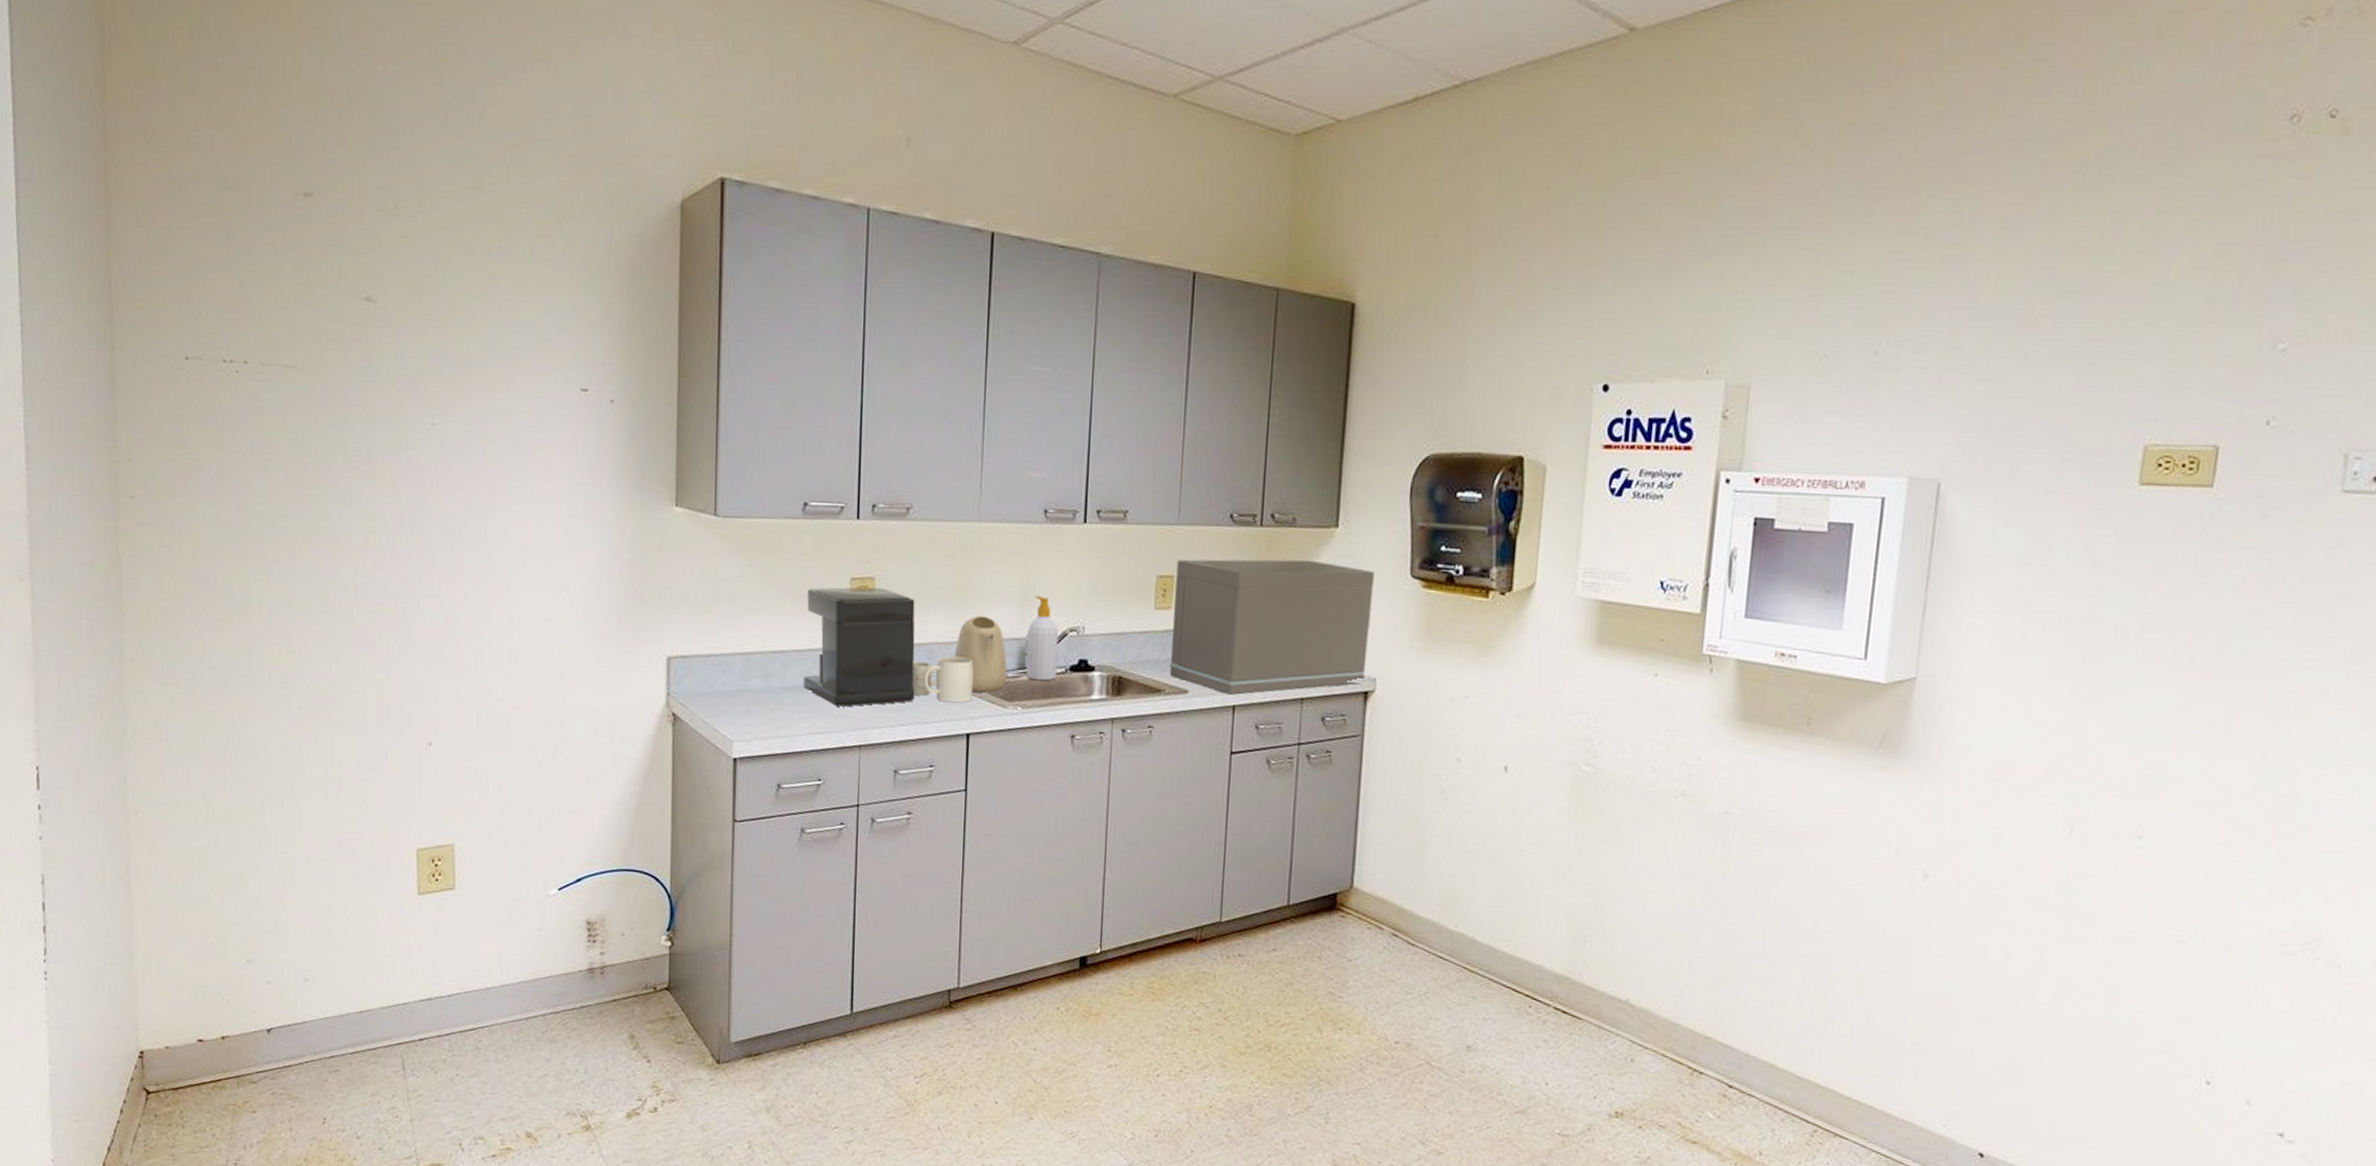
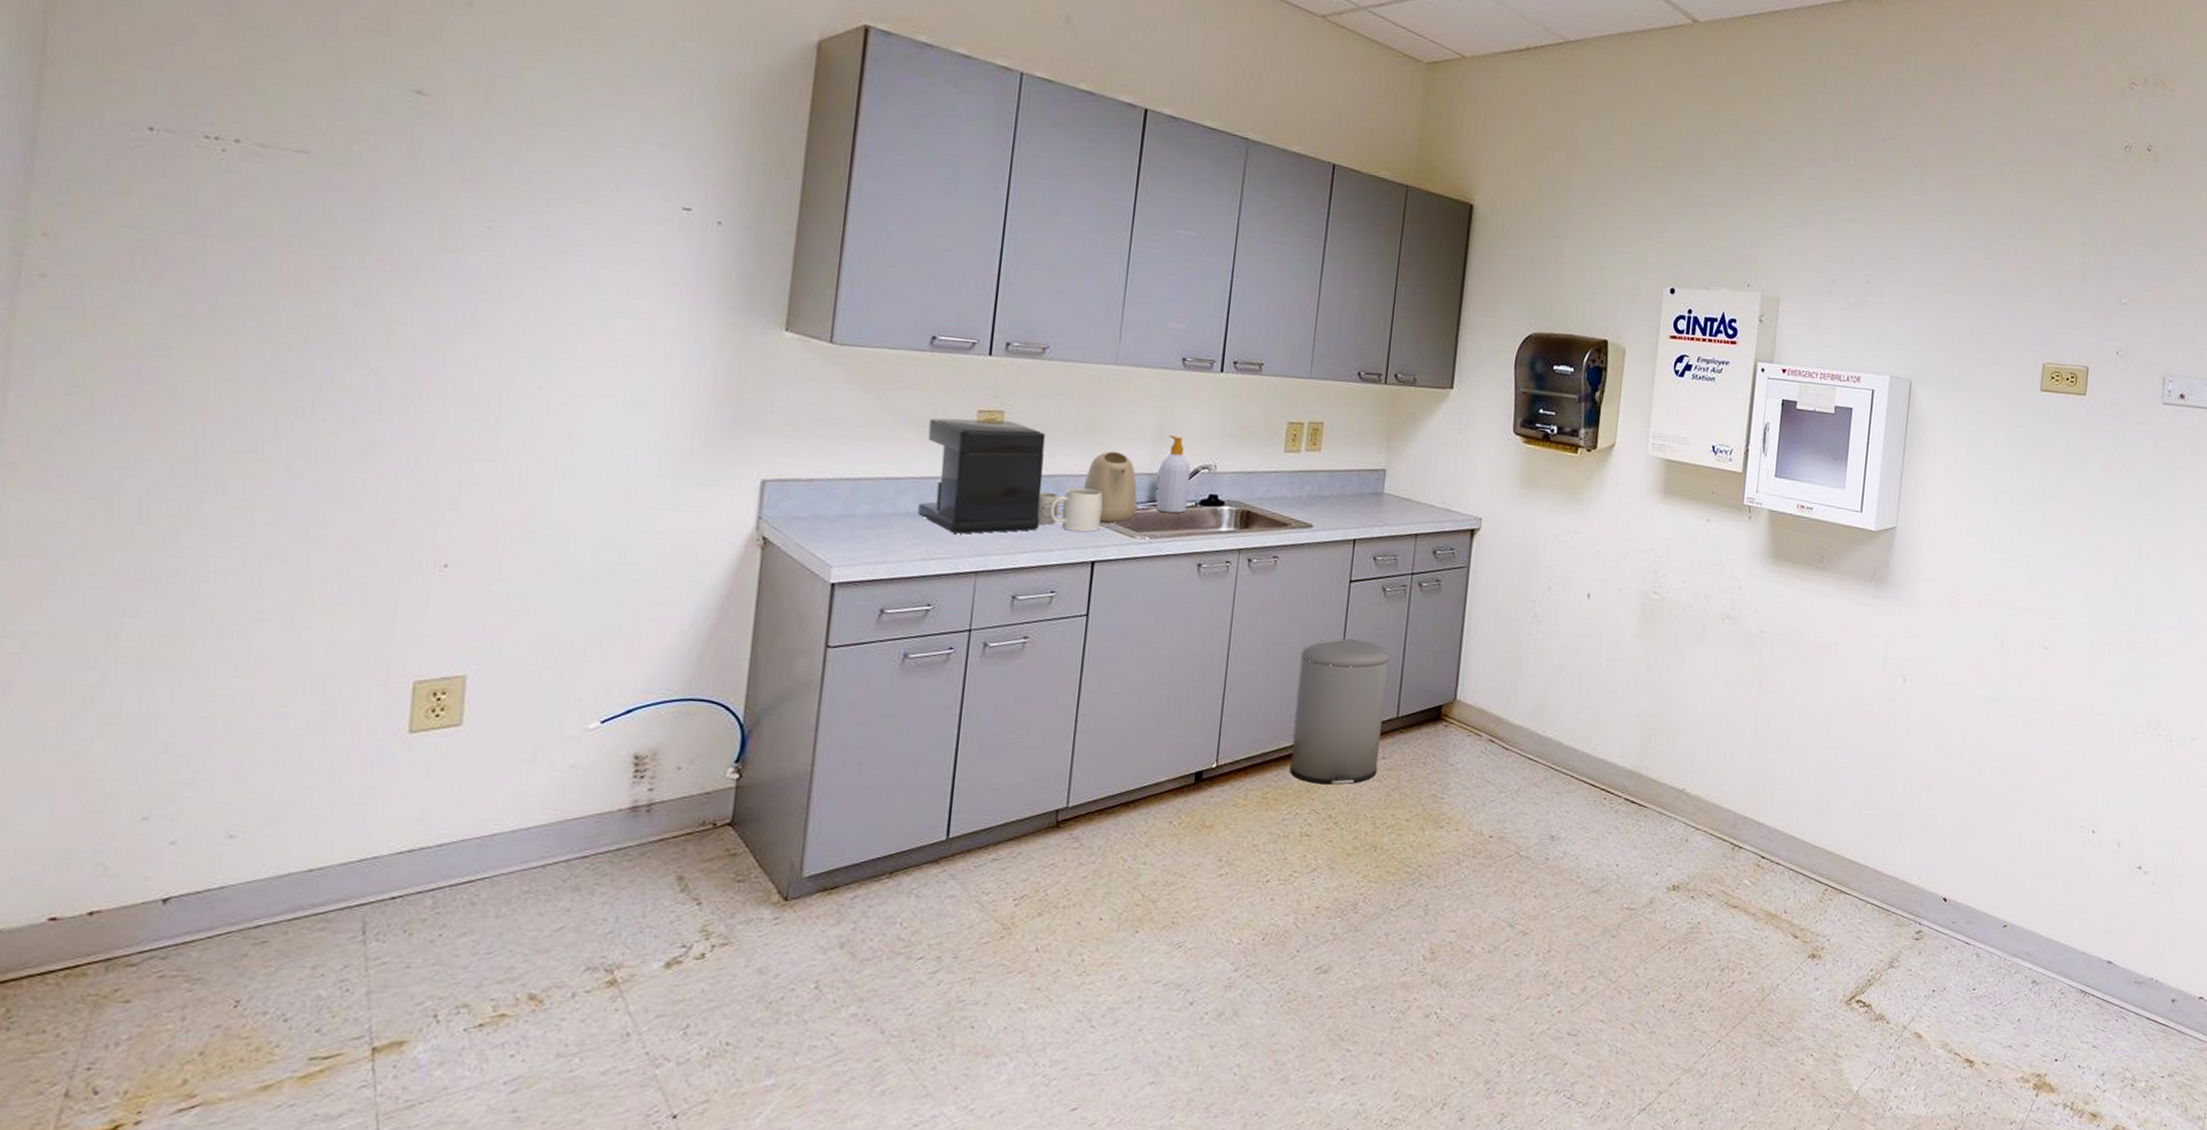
microwave: present [1169,559,1375,695] -> none [1295,409,1483,530]
pedal bin: none [1176,817,1277,978] -> present [1290,638,1390,785]

